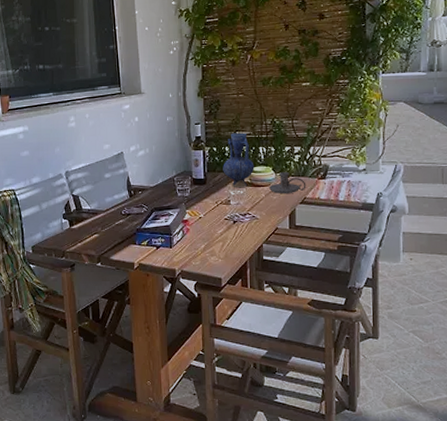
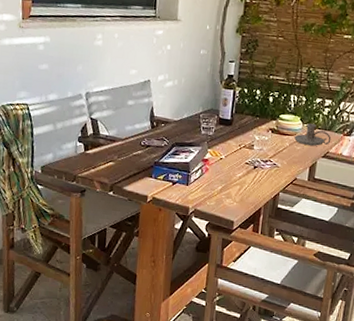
vase: present [223,133,255,188] -> none [251,76,283,134]

